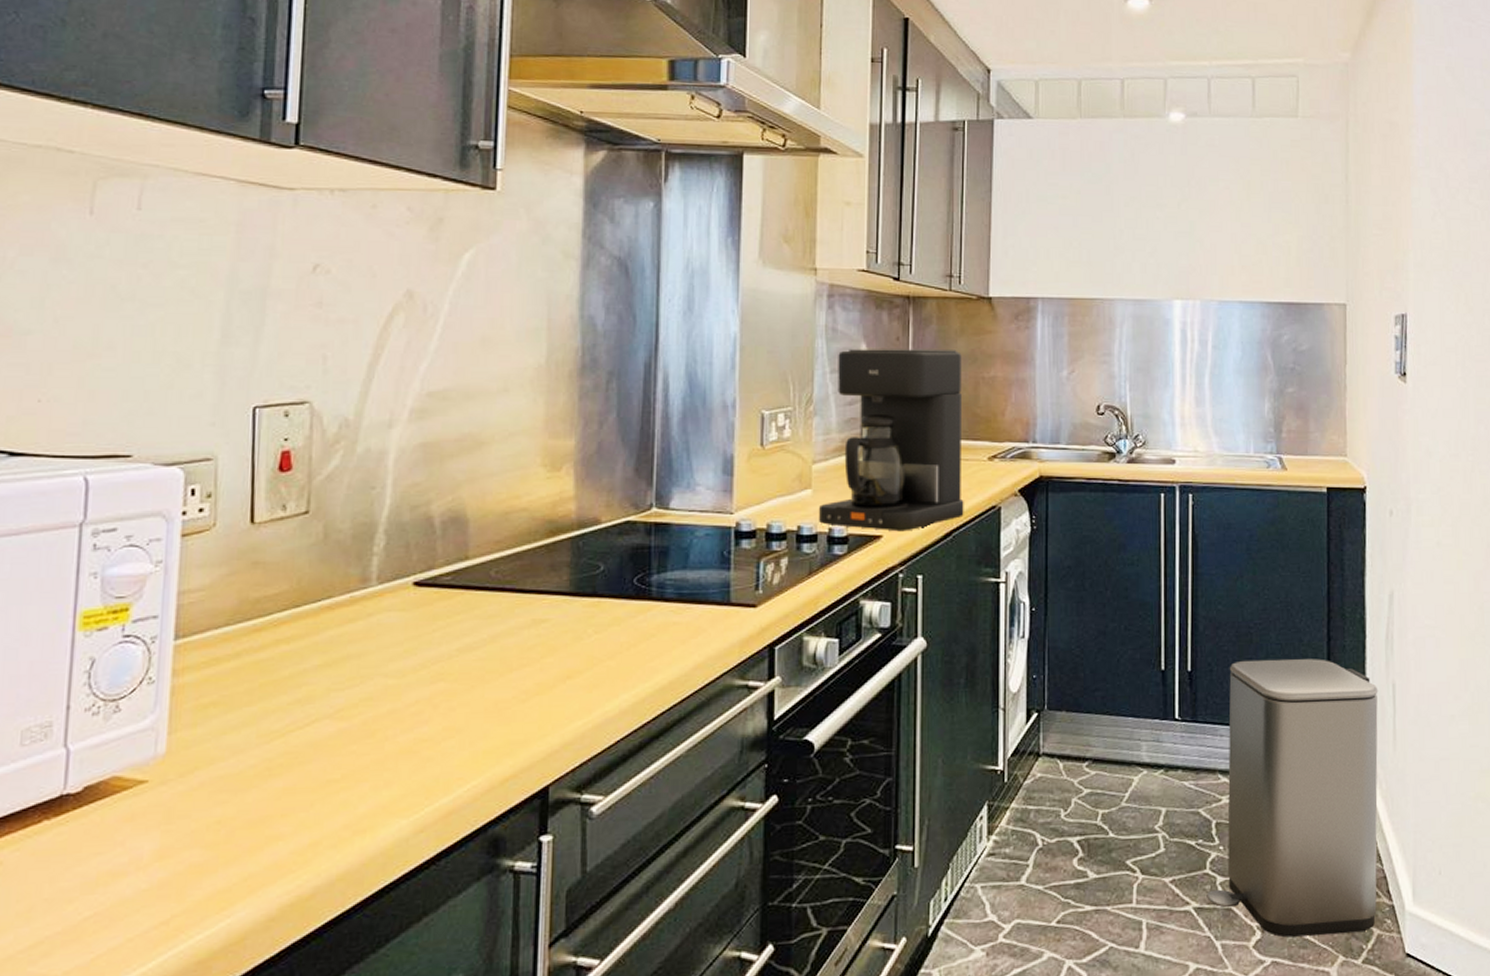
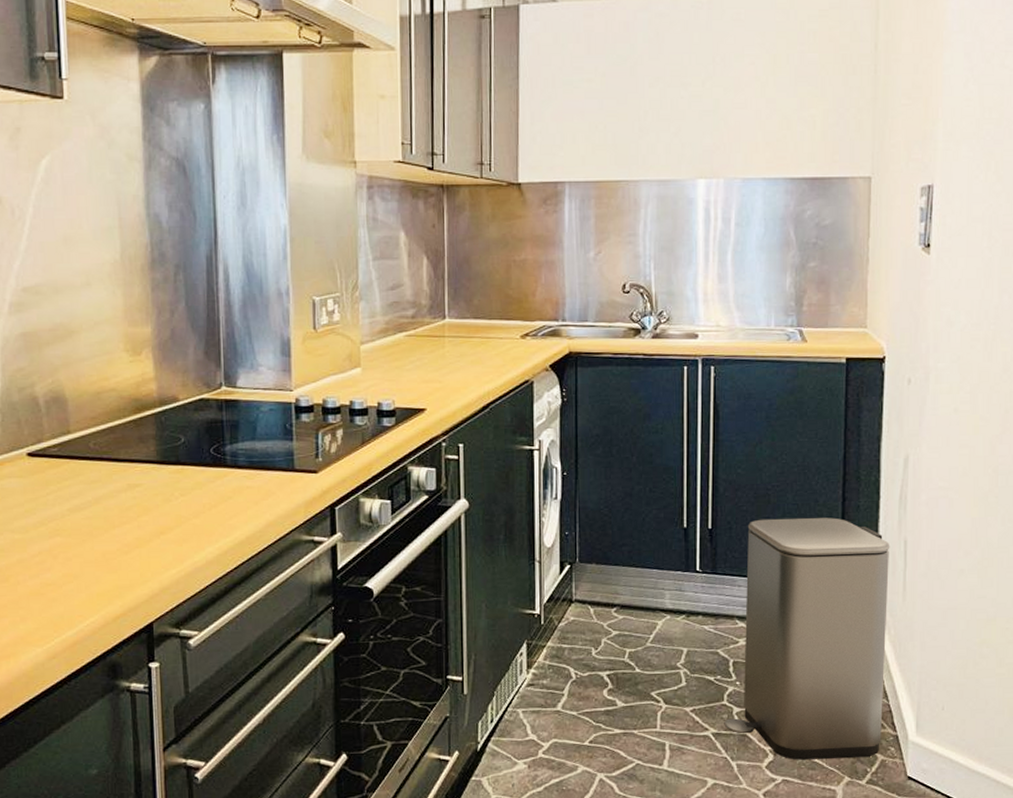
coffee maker: present [819,349,964,532] -> none [368,235,500,405]

